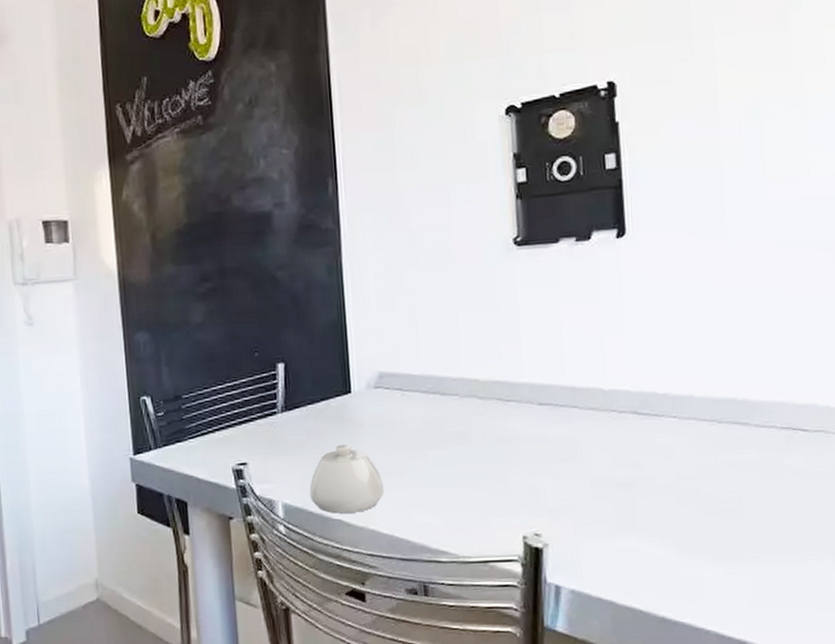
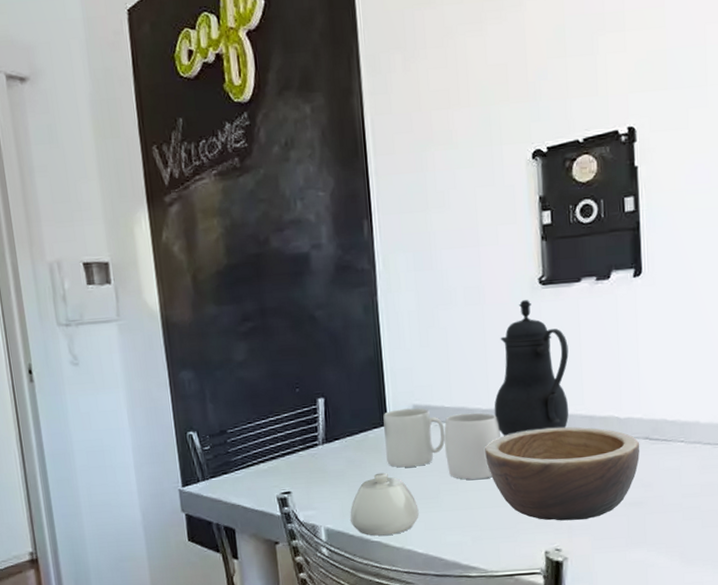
mug: none [346,375,413,440] -> present [383,408,446,468]
mug: none [411,381,473,454] -> present [444,412,500,480]
bowl: none [456,398,628,503] -> present [485,427,640,521]
coffeepot: none [465,261,548,408] -> present [494,300,569,437]

